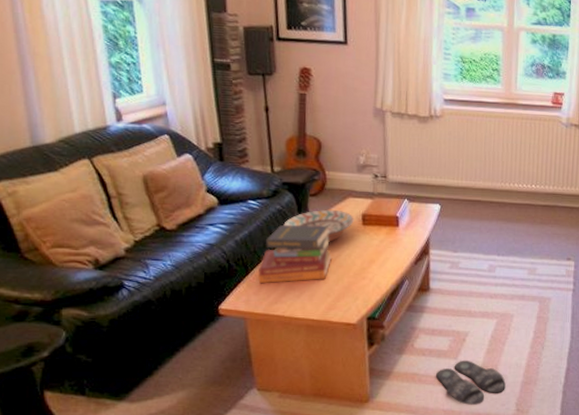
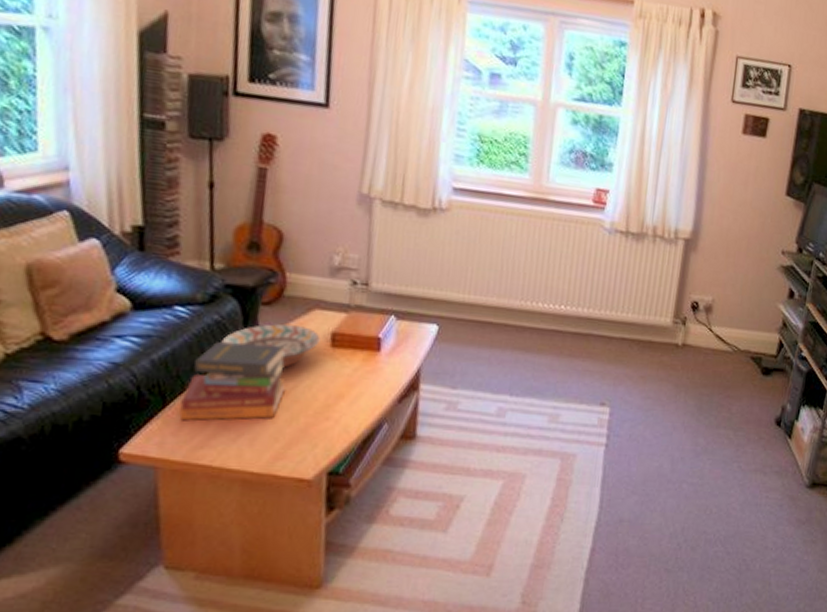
slippers: present [436,361,506,405] -> none [416,534,510,594]

